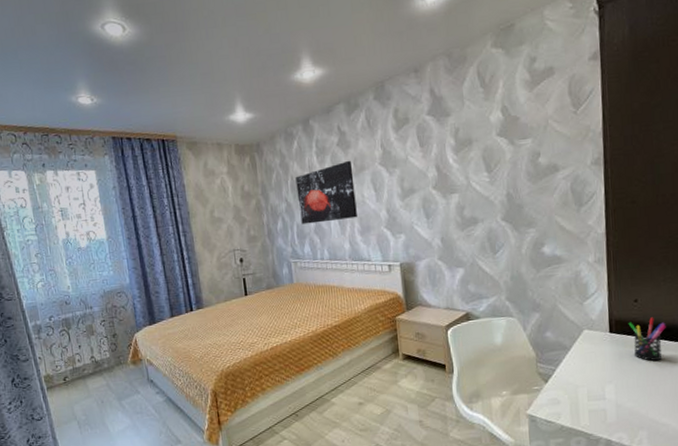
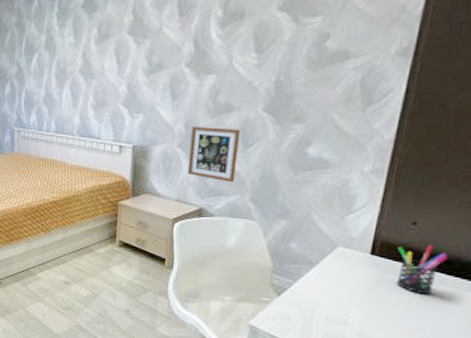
wall art: present [295,160,357,225] -> none [30,25,96,92]
picture frame: none [447,238,491,286] -> present [187,125,241,183]

